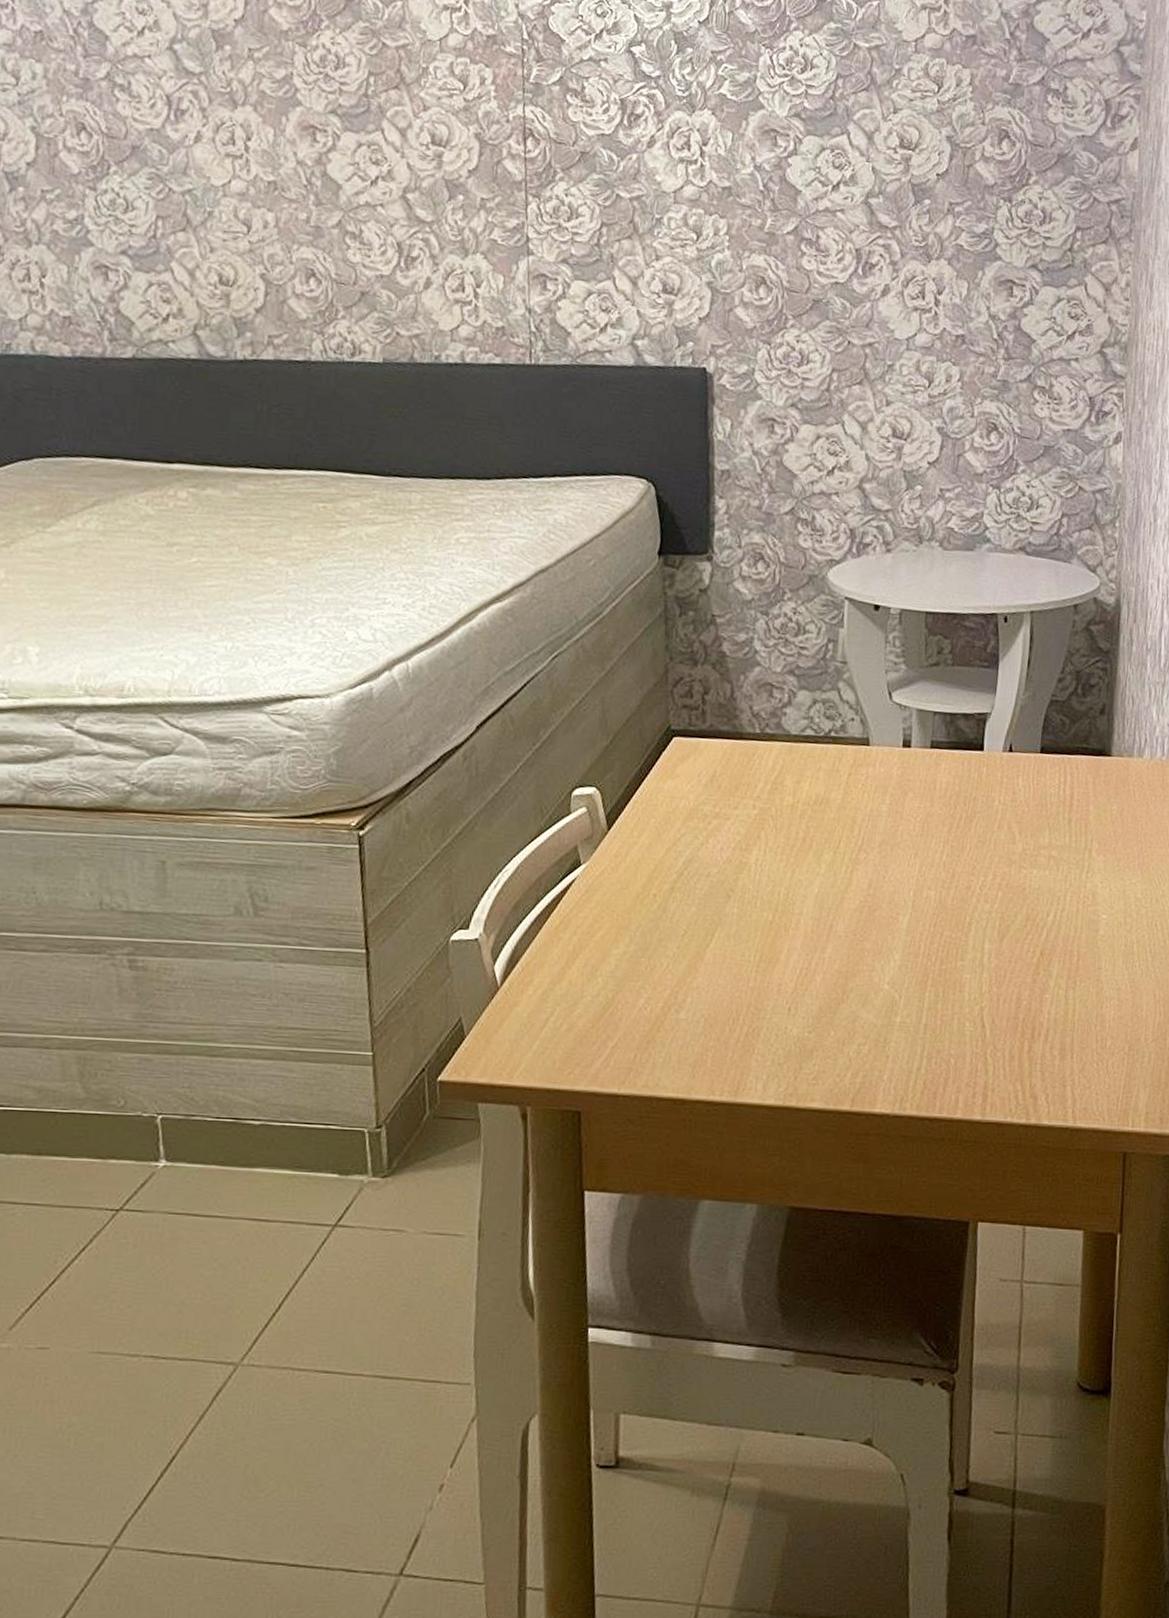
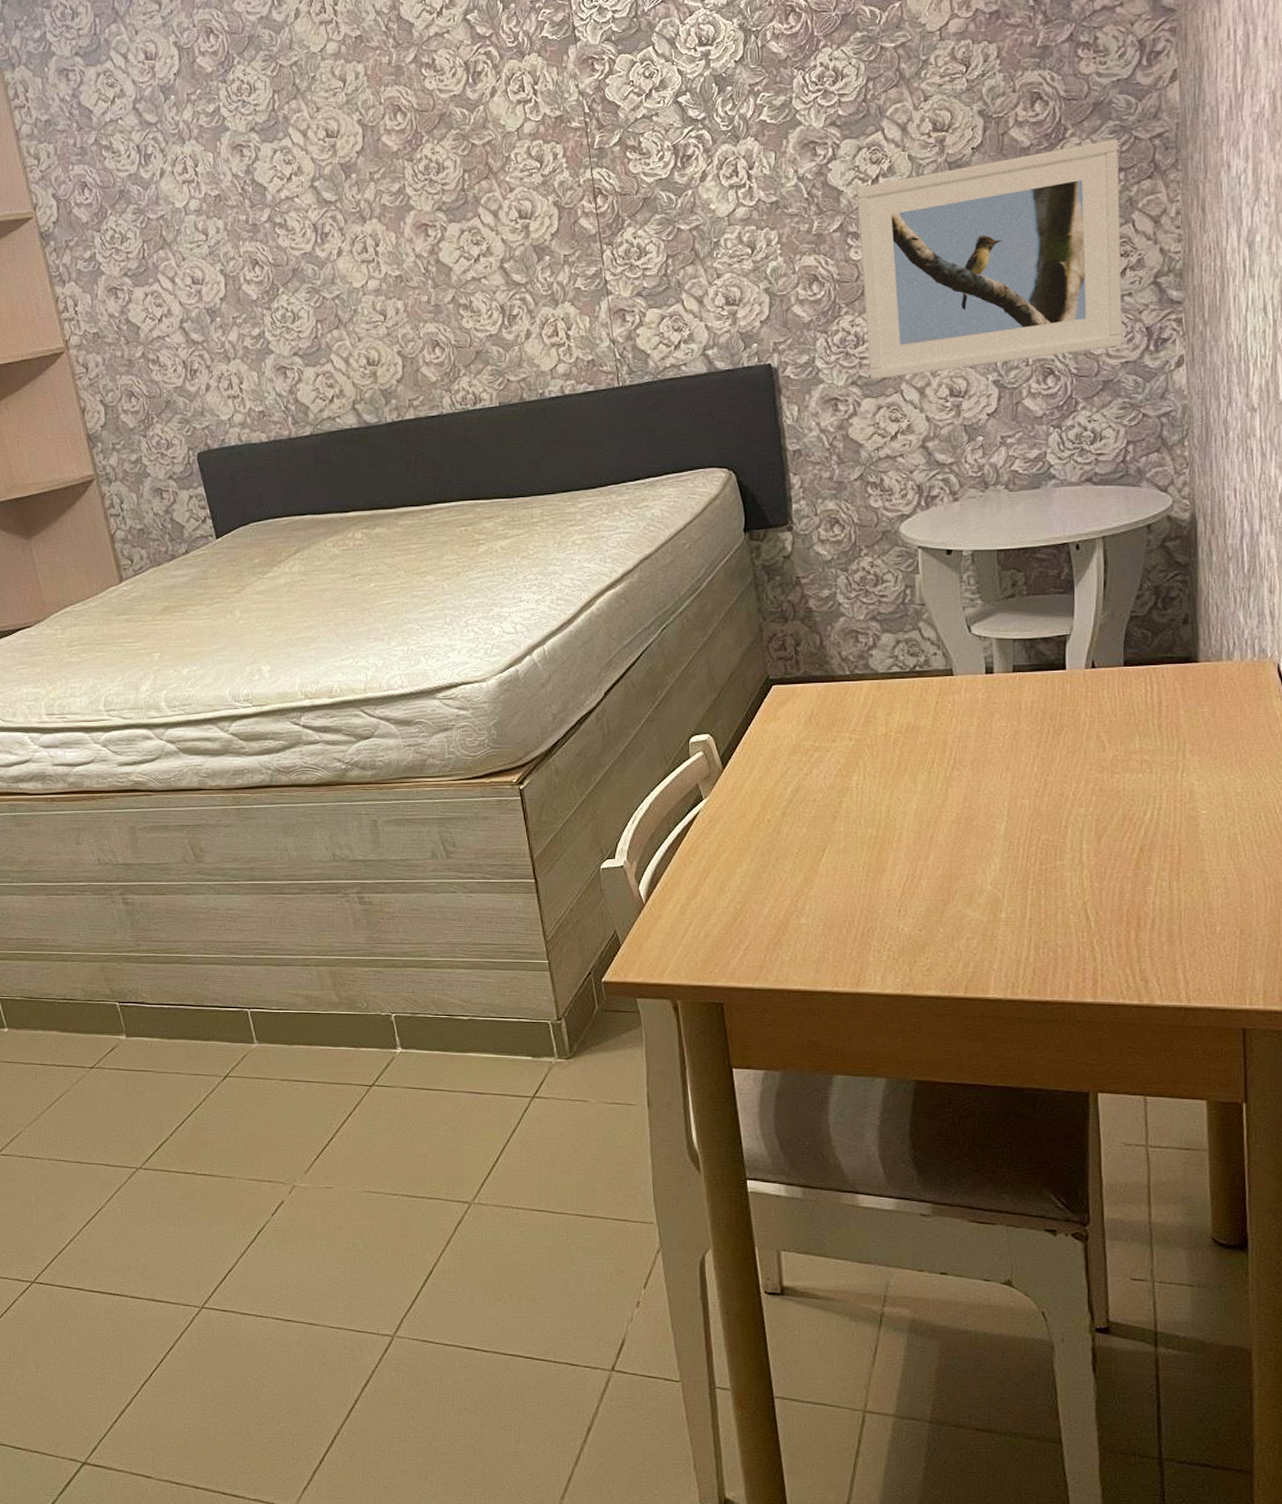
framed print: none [811,190,1079,413] -> present [856,139,1123,380]

